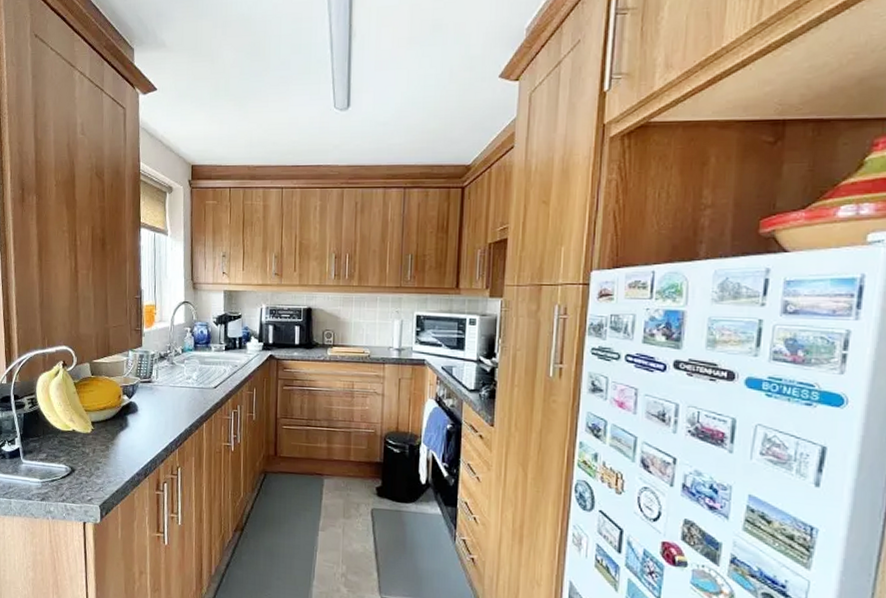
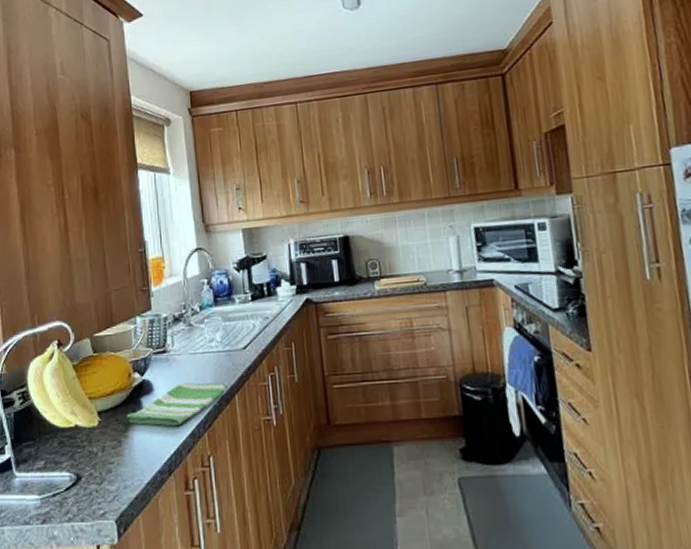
dish towel: none [114,407,199,441] -> present [126,382,229,426]

